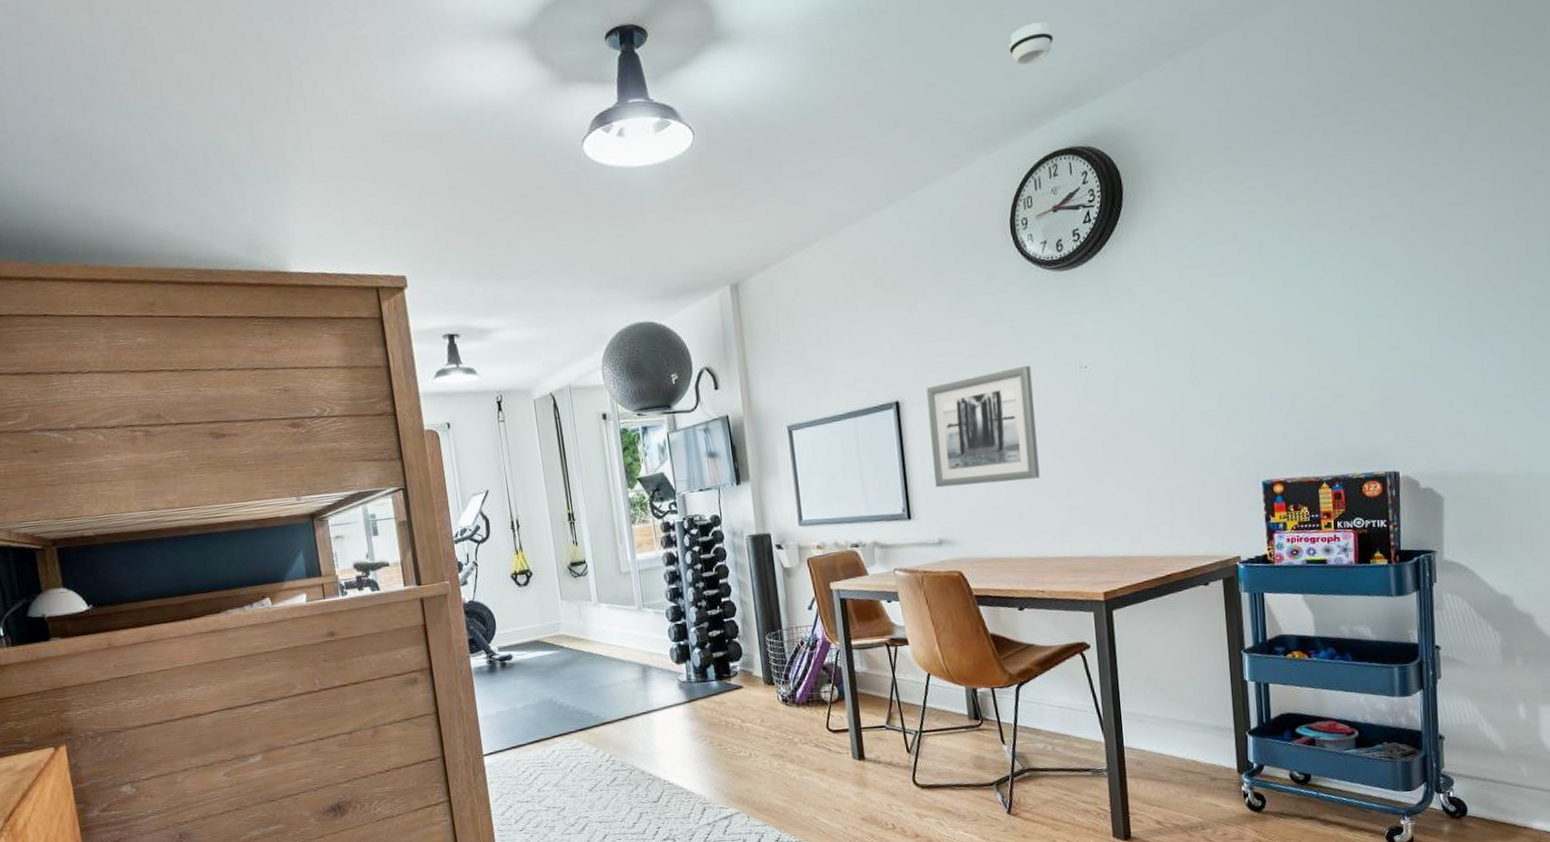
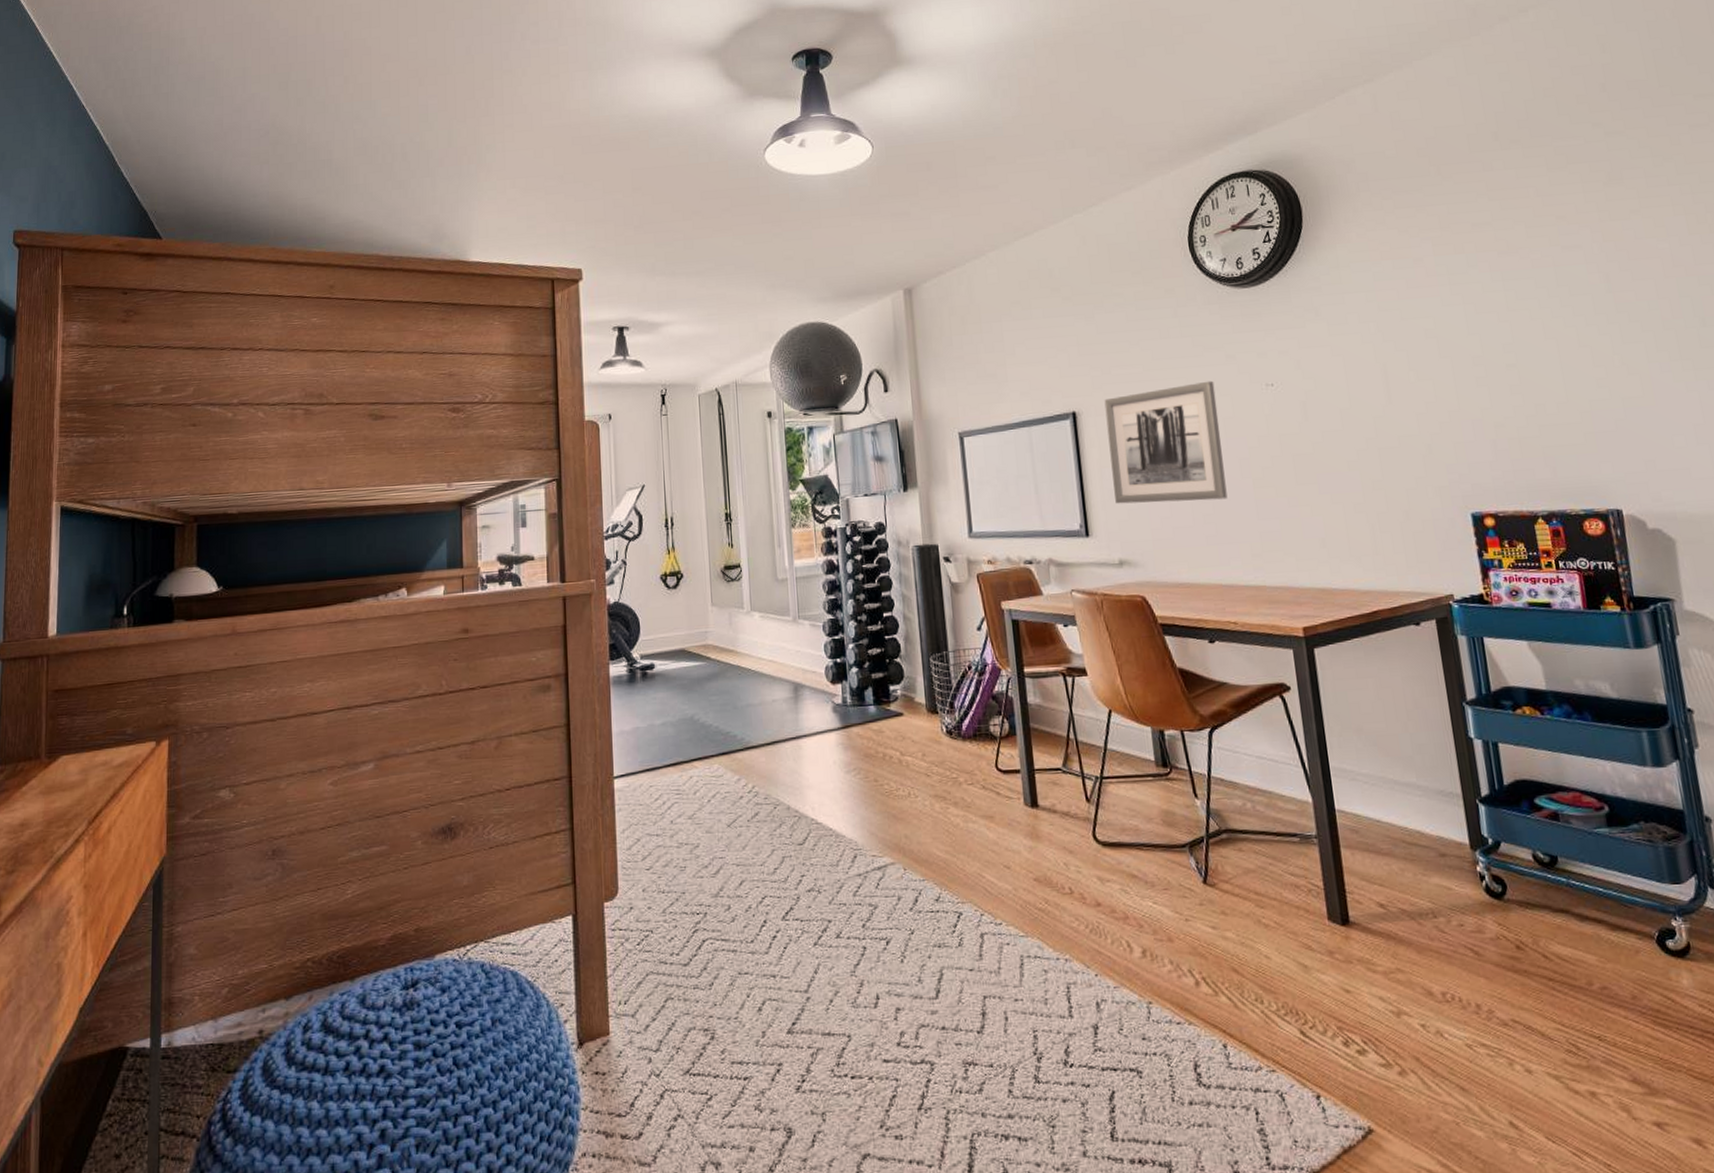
smoke detector: present [1009,22,1054,65] -> none [1182,56,1226,94]

